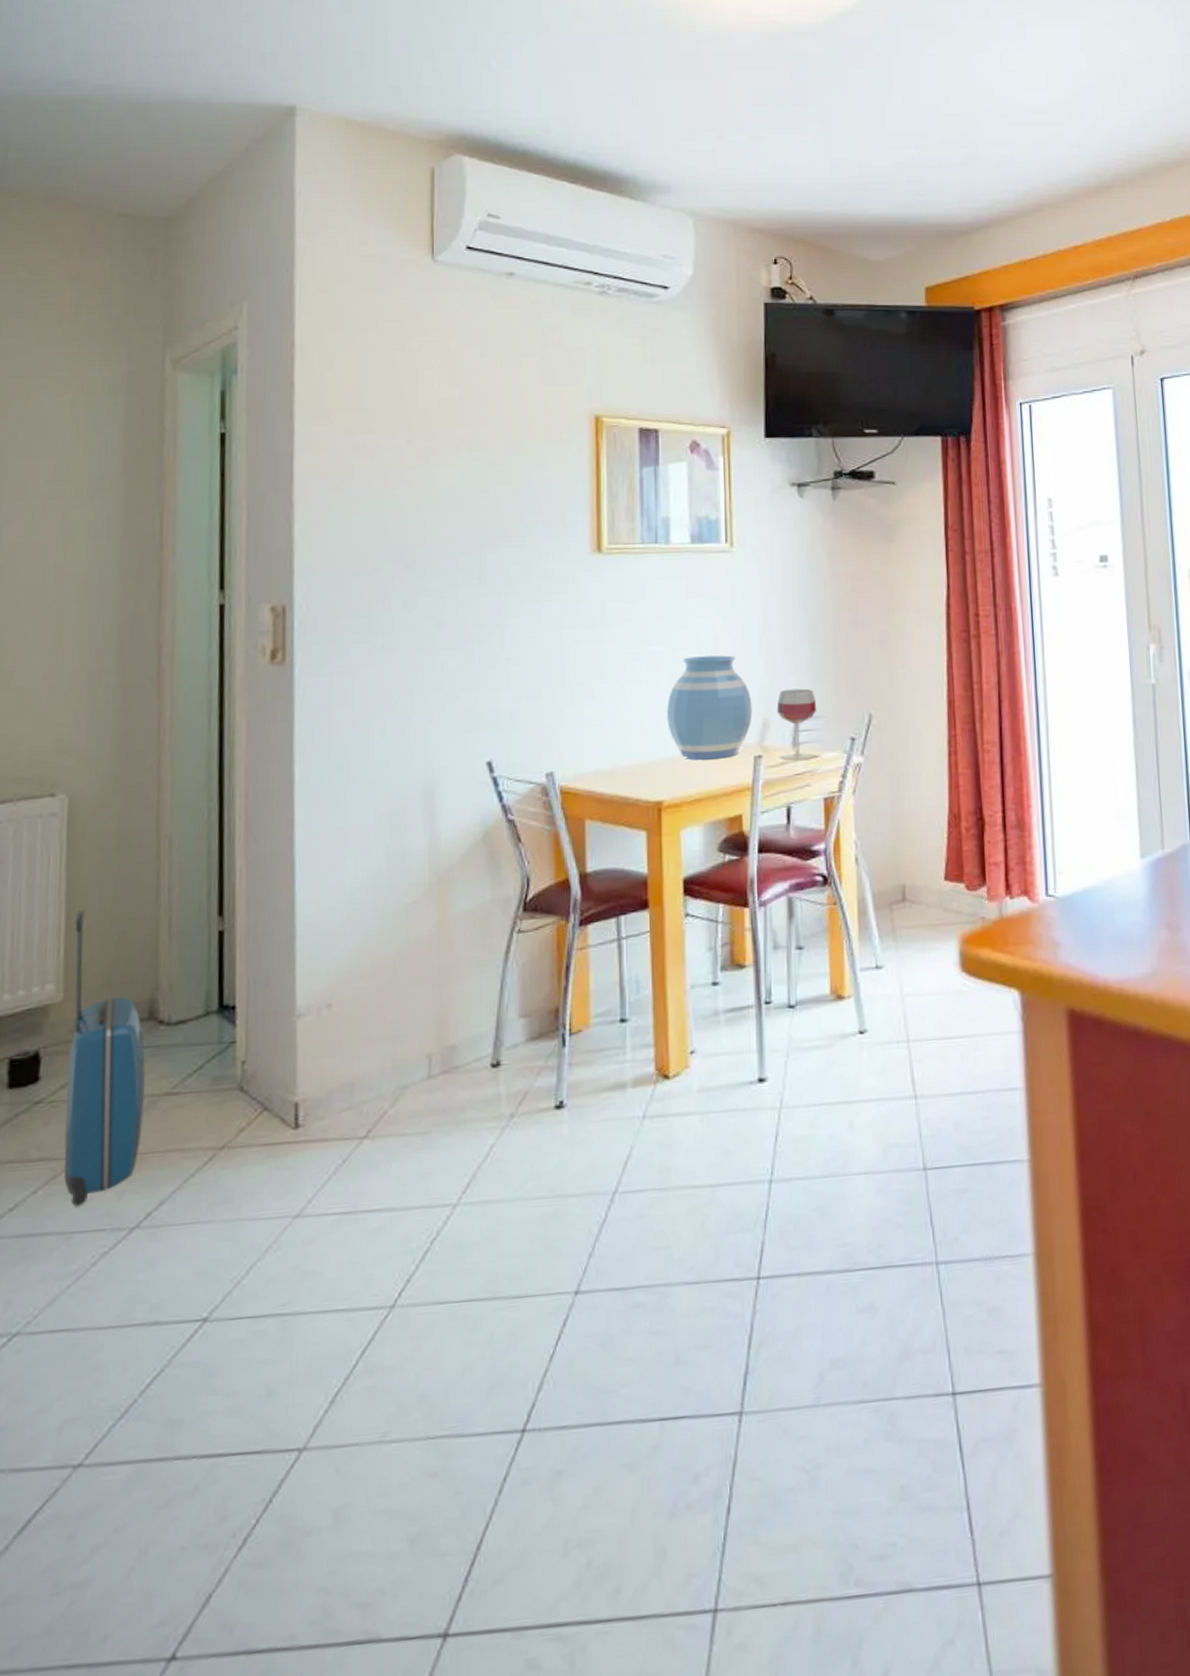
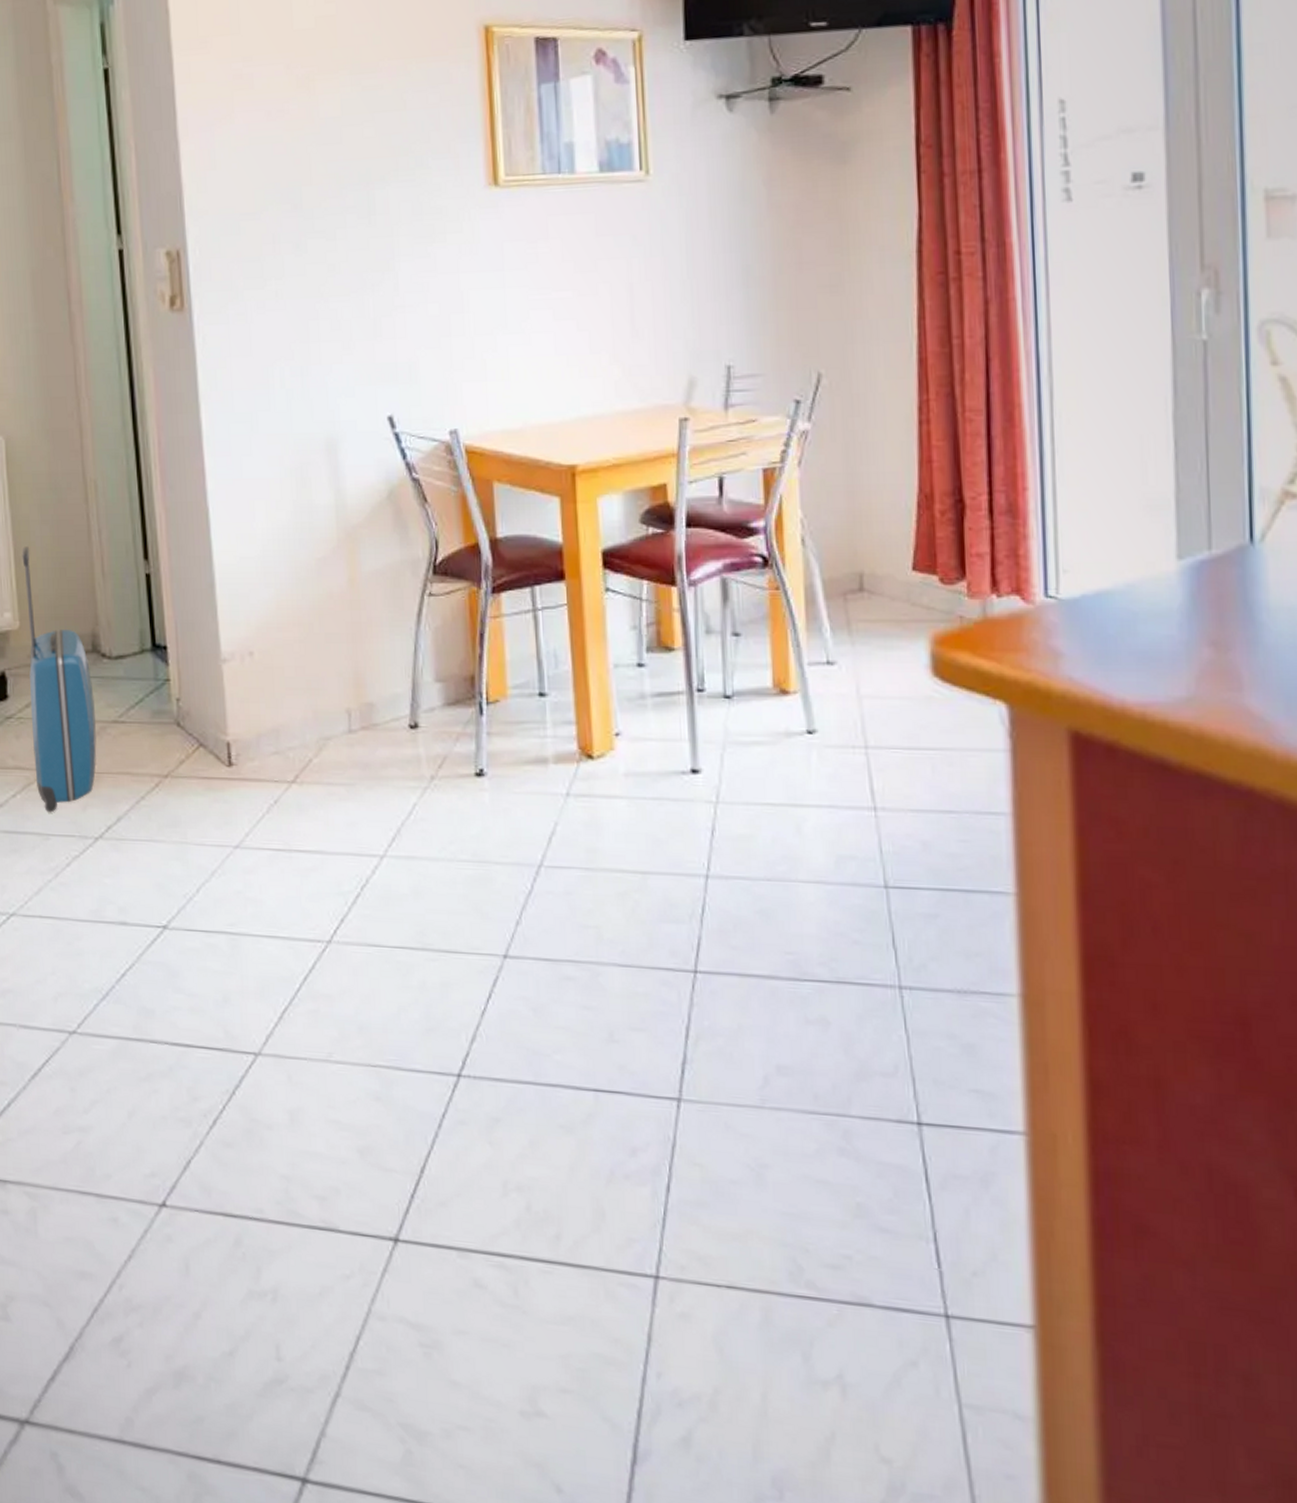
vase: present [667,655,752,760] -> none [578,302,676,421]
wineglass: present [777,688,817,761] -> none [705,341,754,426]

